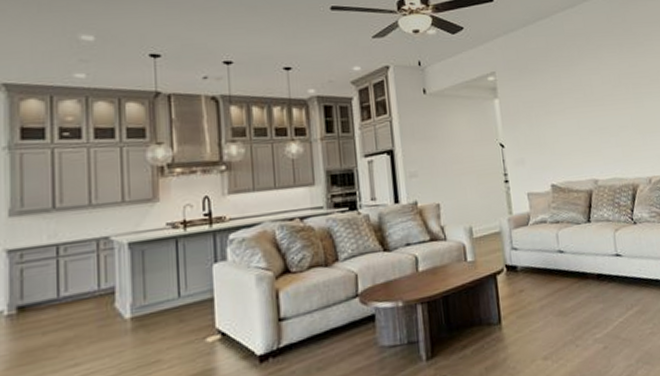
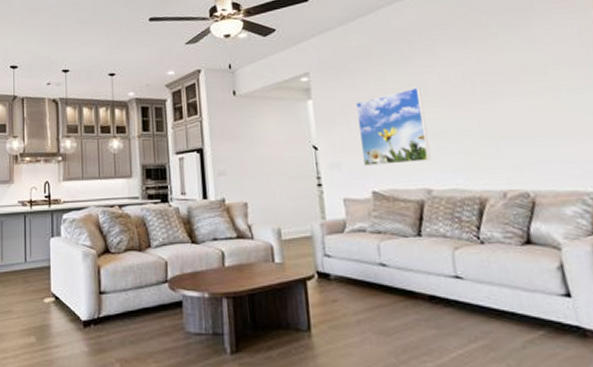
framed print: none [536,88,597,161] -> present [355,87,431,166]

